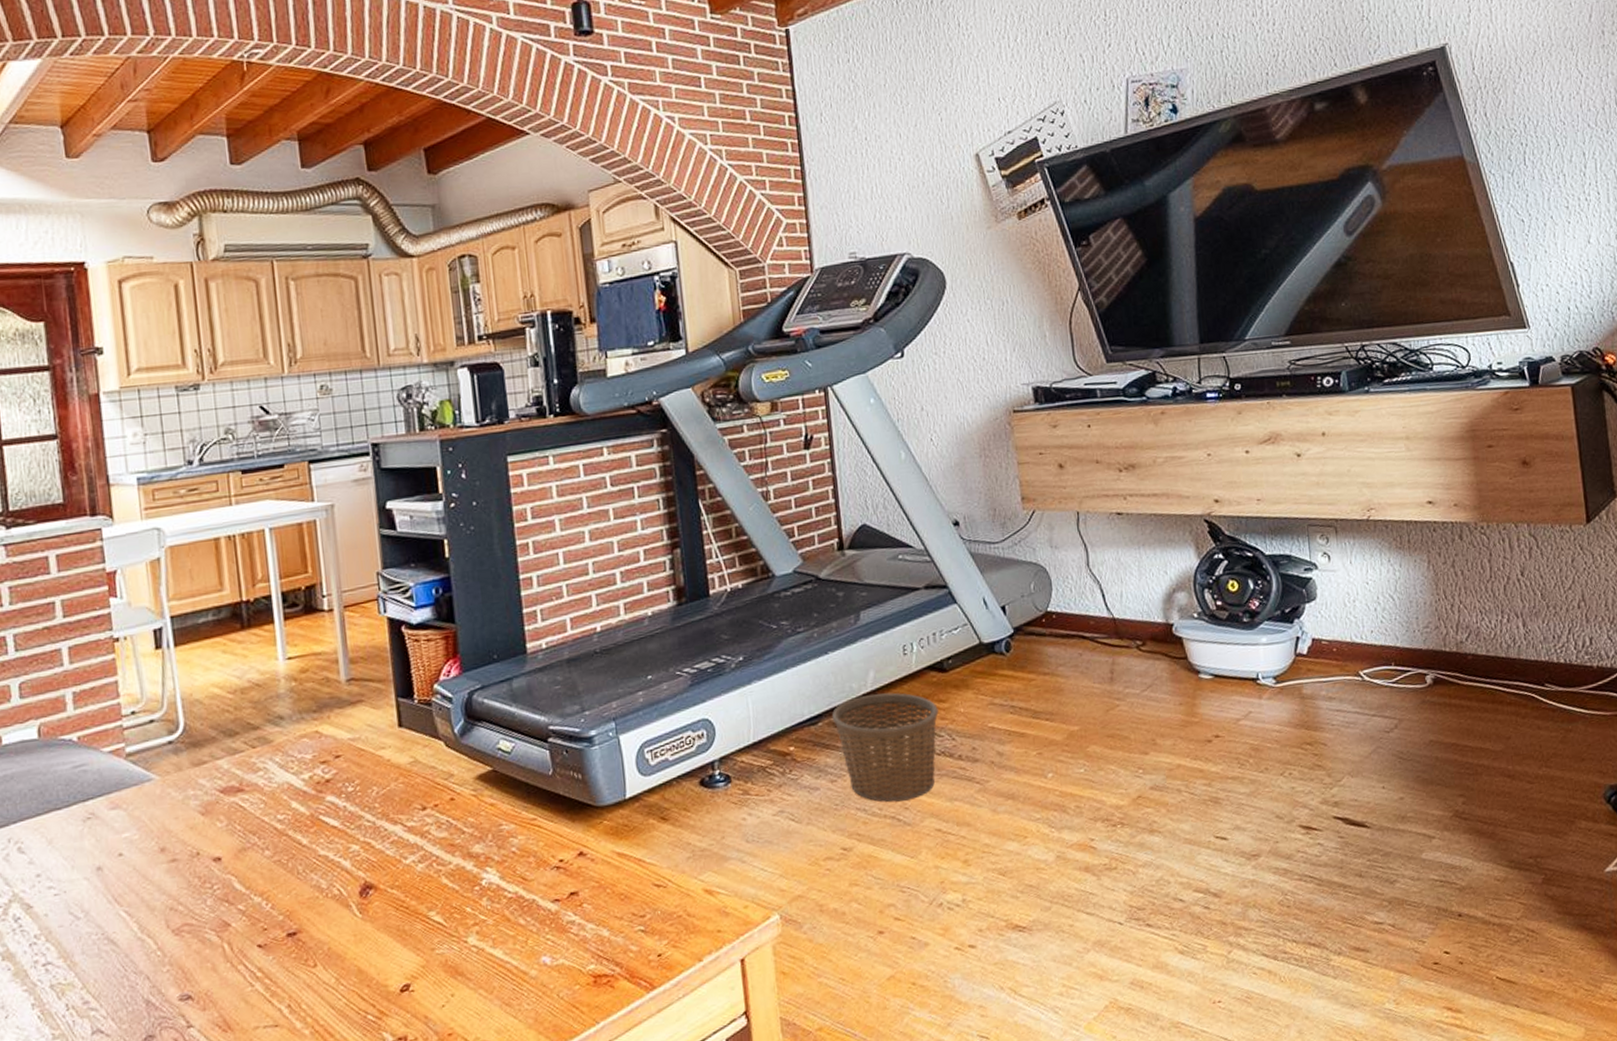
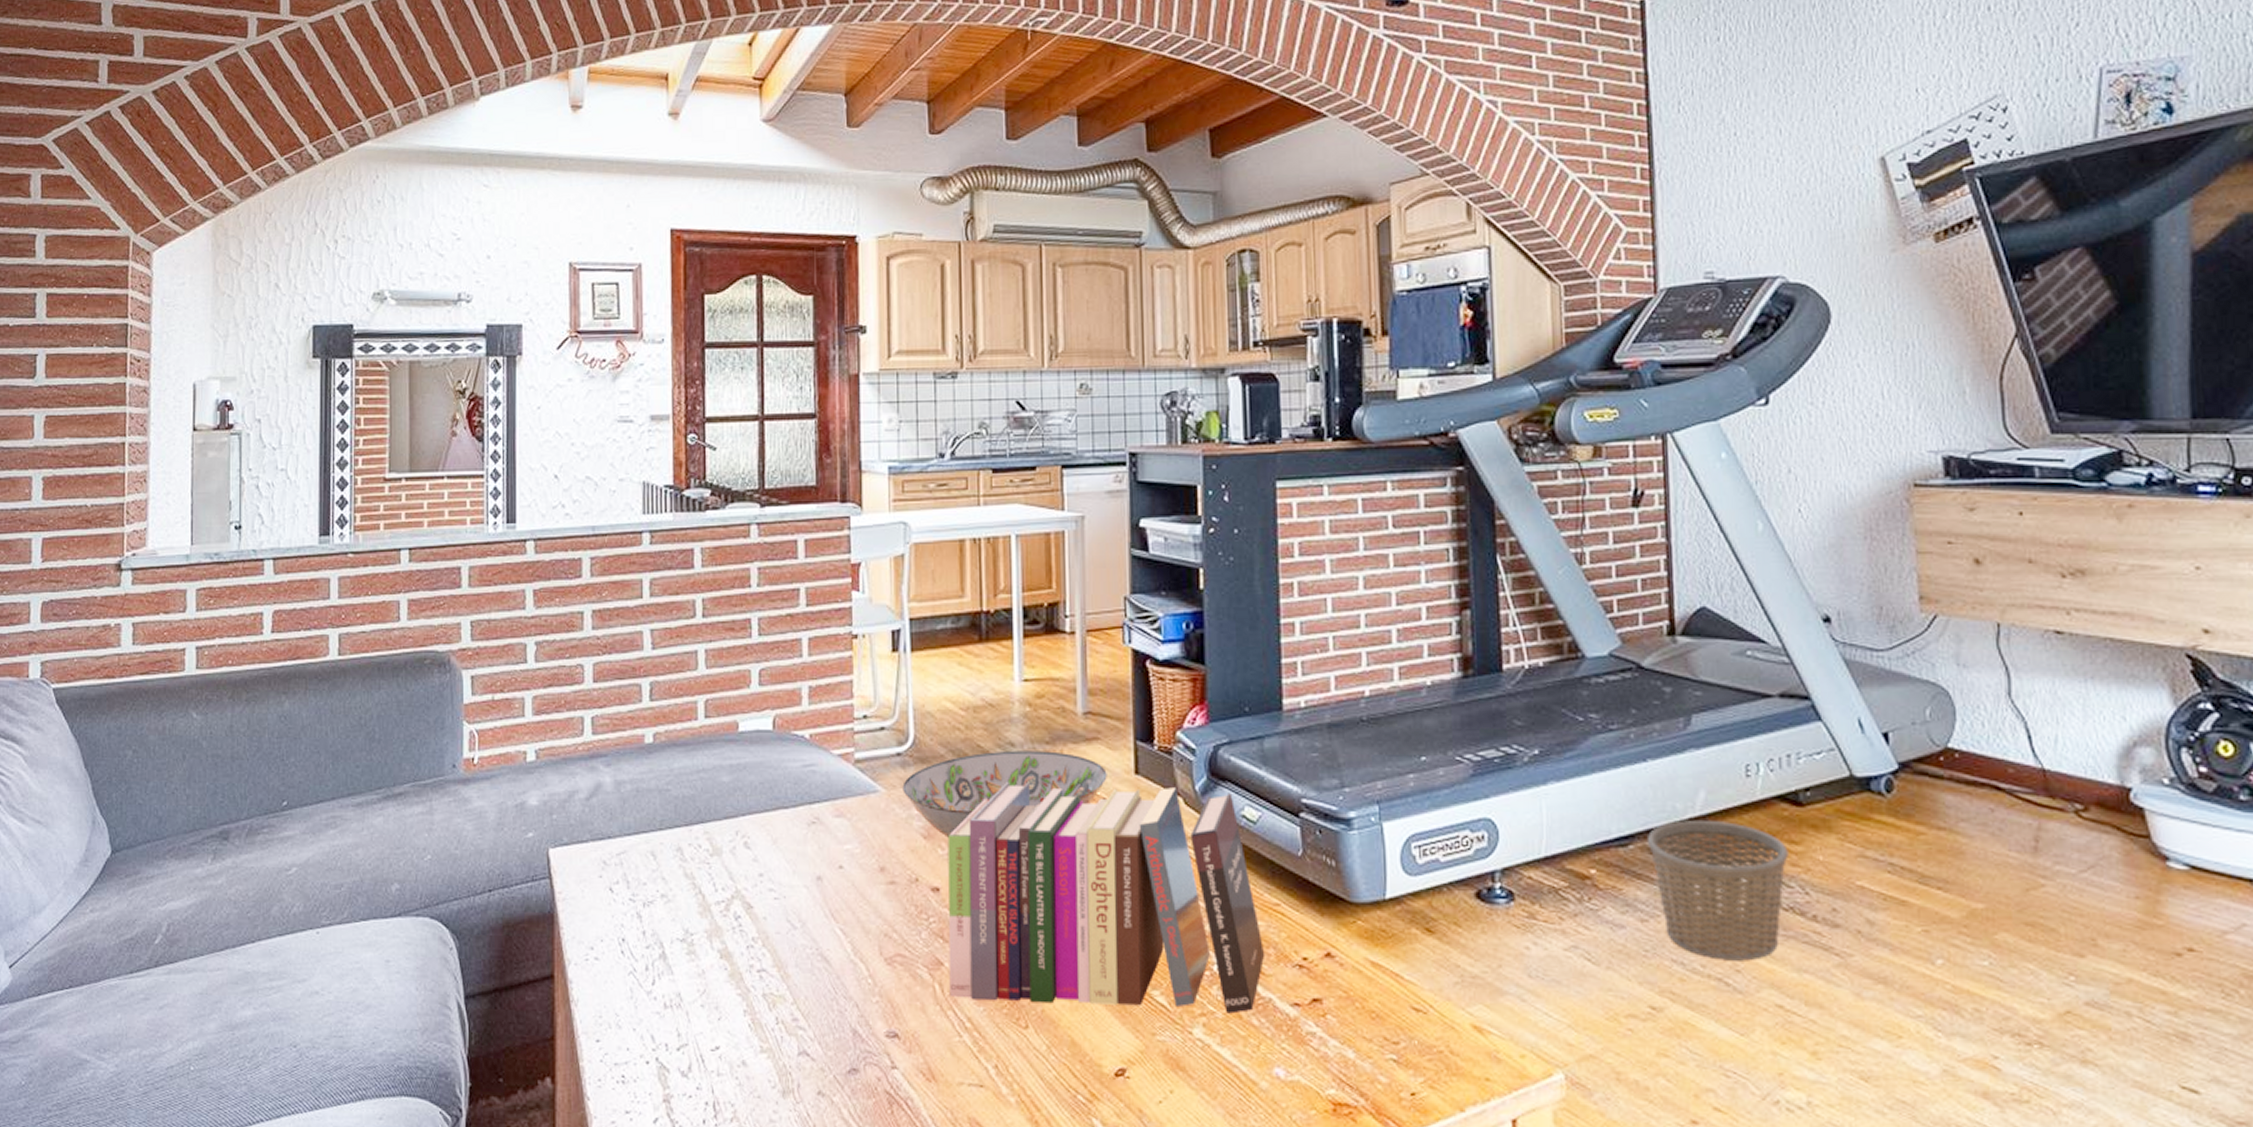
decorative bowl: none [176,718,373,811] -> present [902,750,1107,838]
books: none [225,730,527,953] -> present [947,783,1265,1014]

